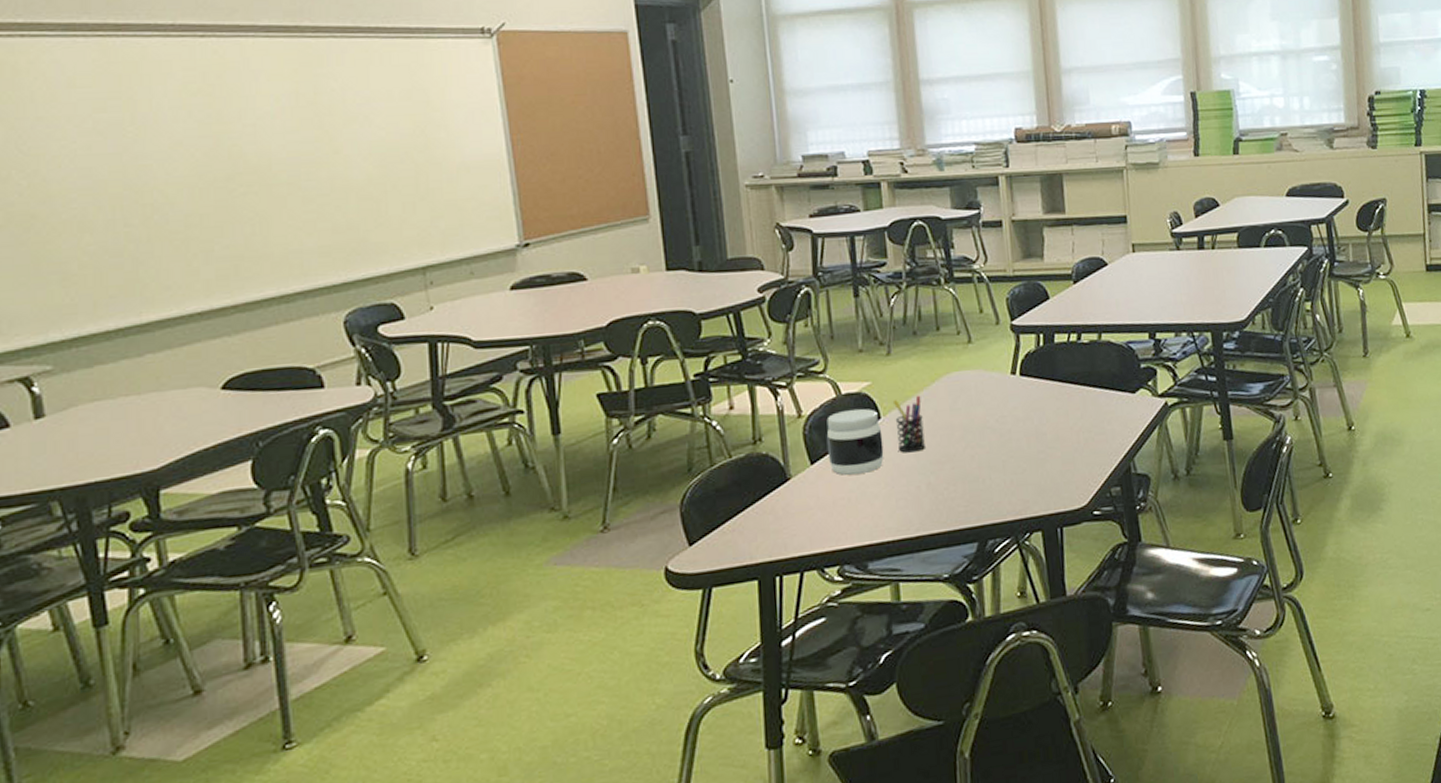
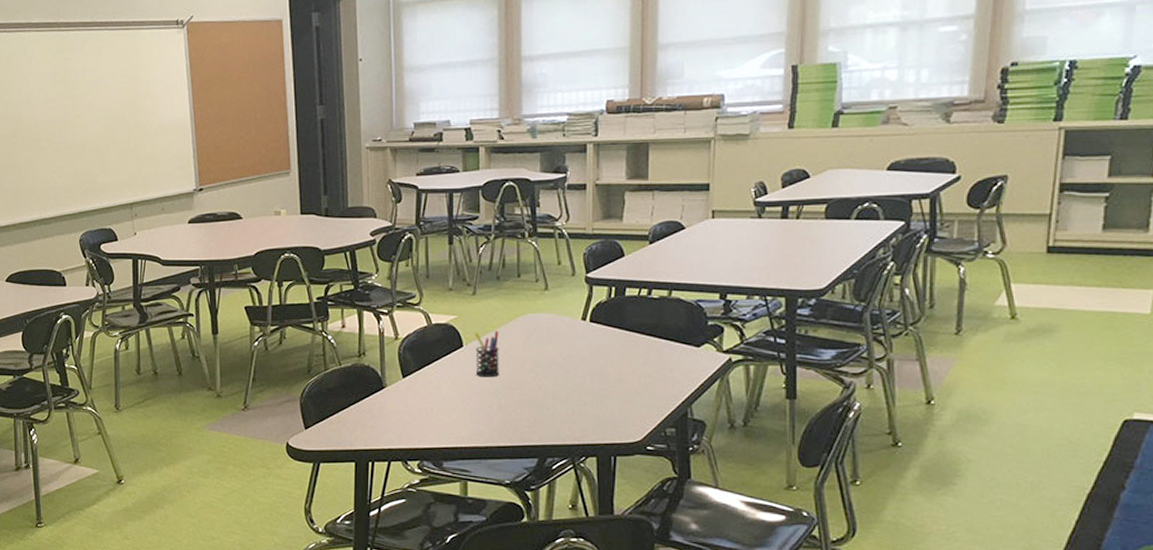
jar: present [826,408,884,475] -> none [417,336,463,390]

